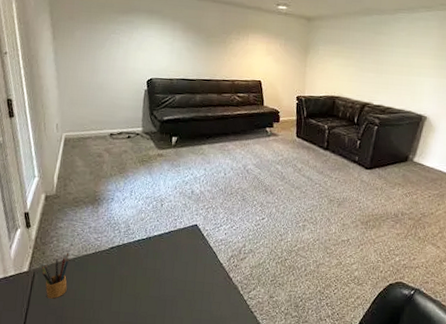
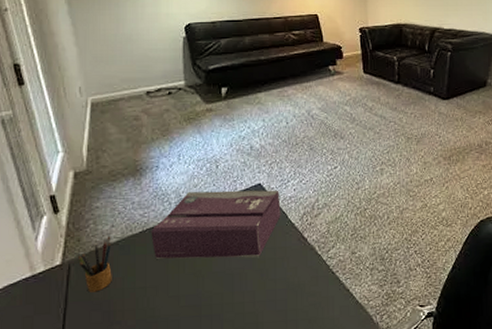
tissue box: none [101,224,213,289] -> present [151,190,281,259]

